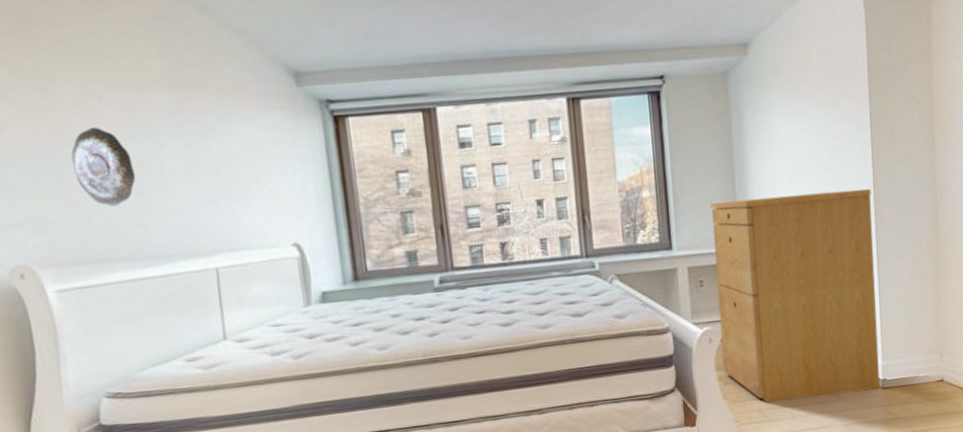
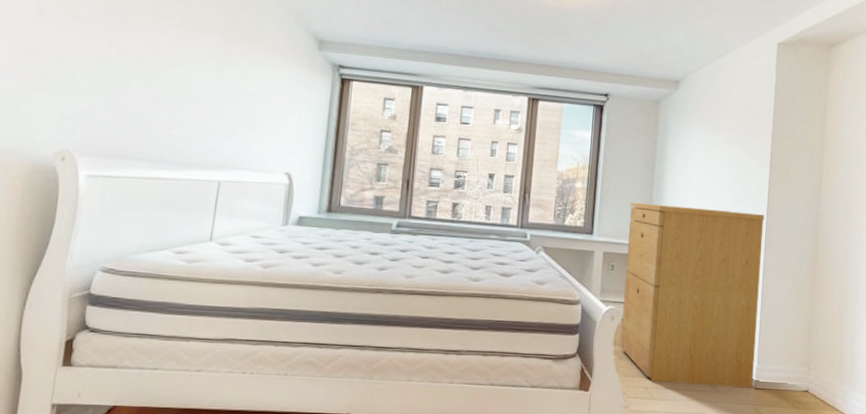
decorative plate: present [71,126,136,206] -> none [128,52,176,117]

